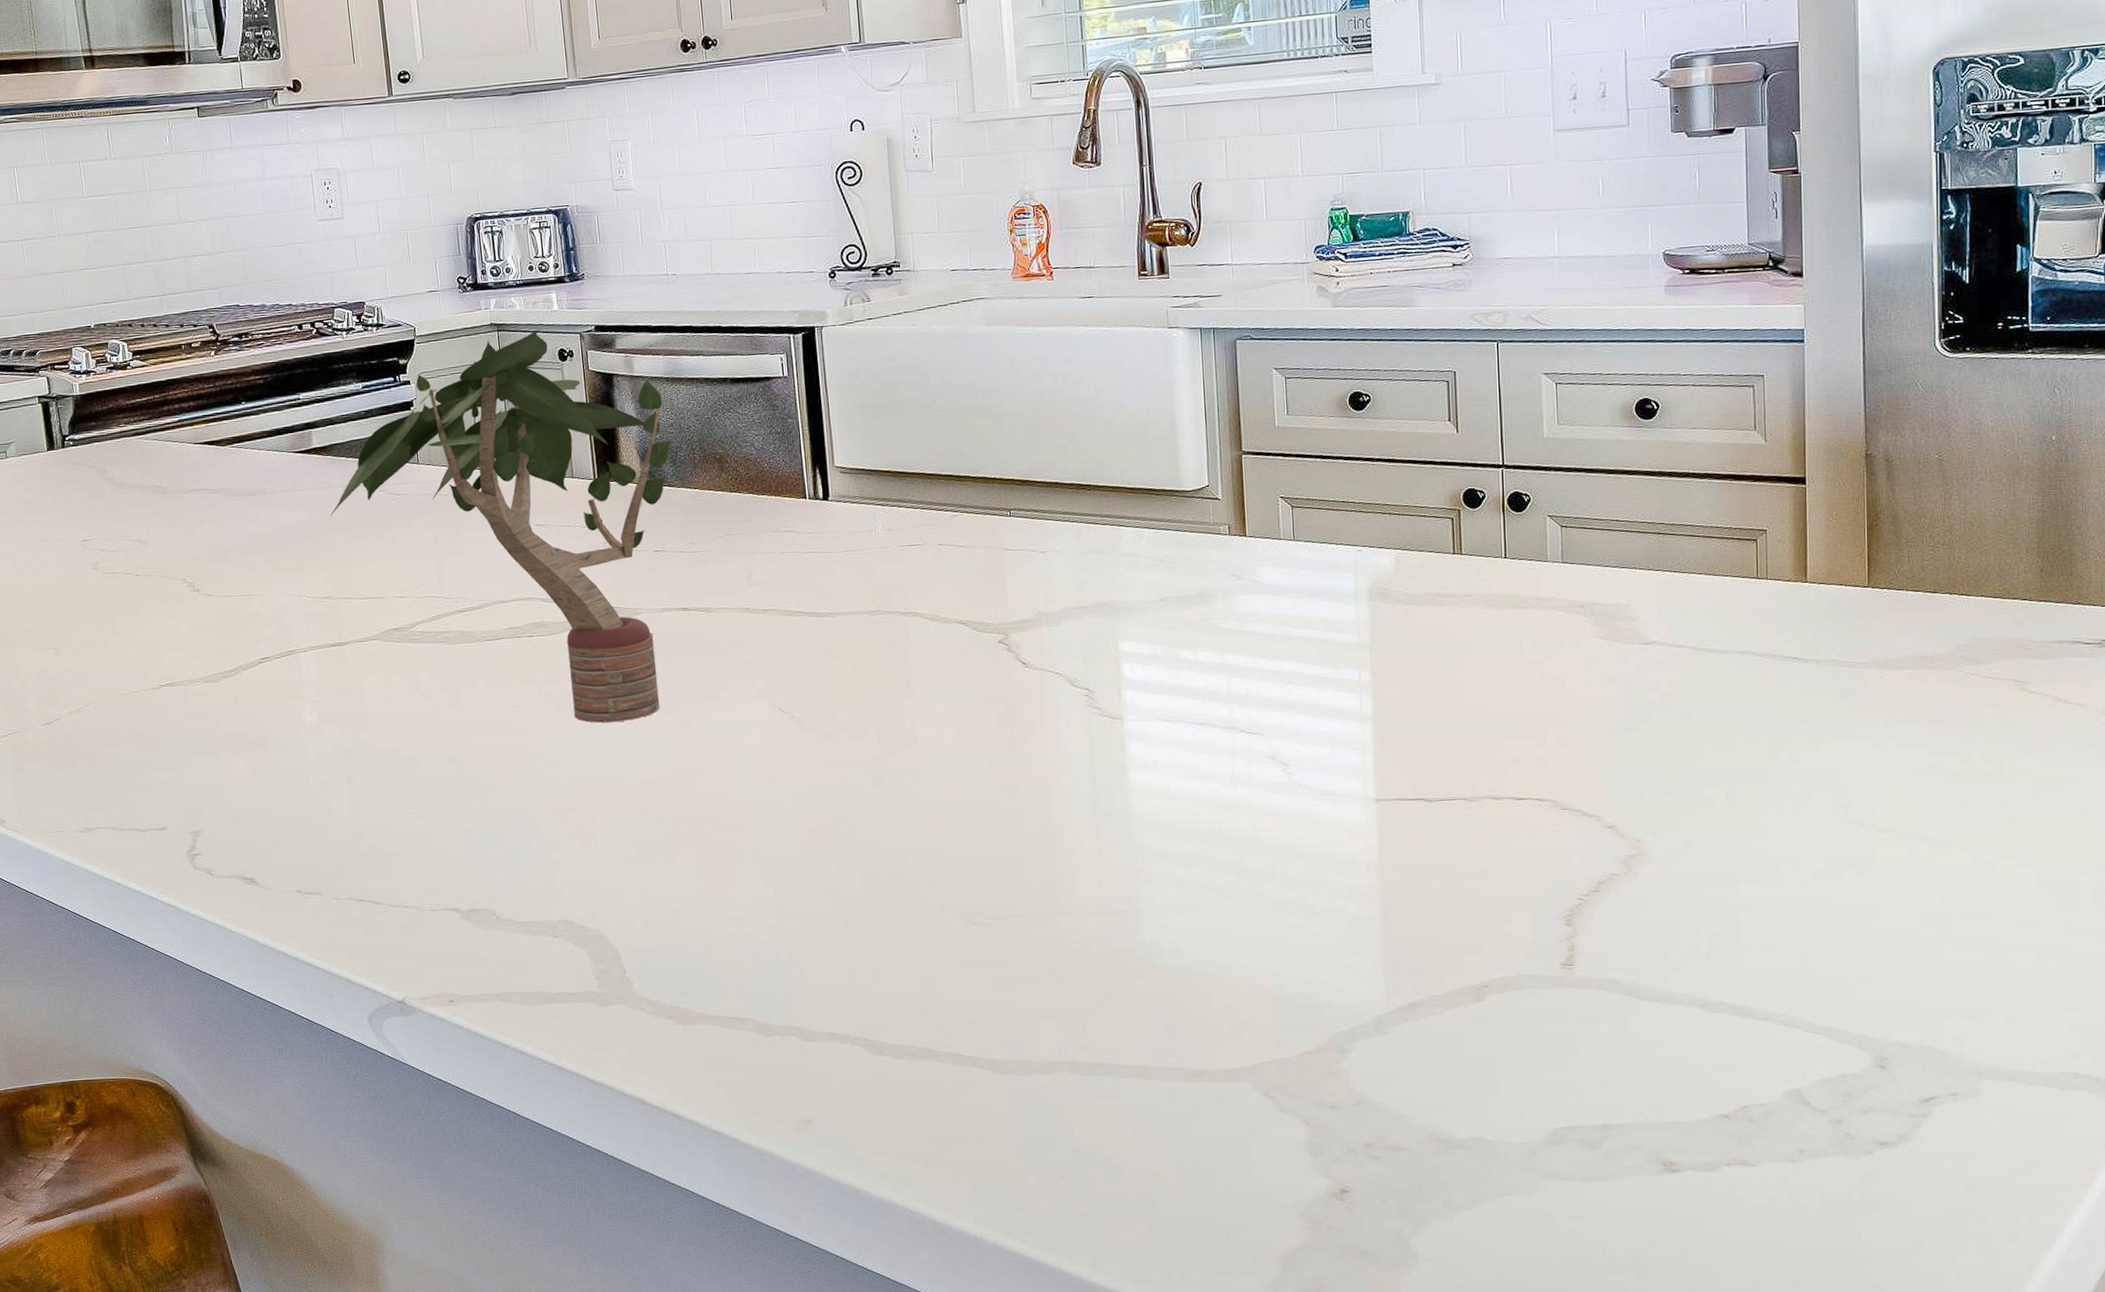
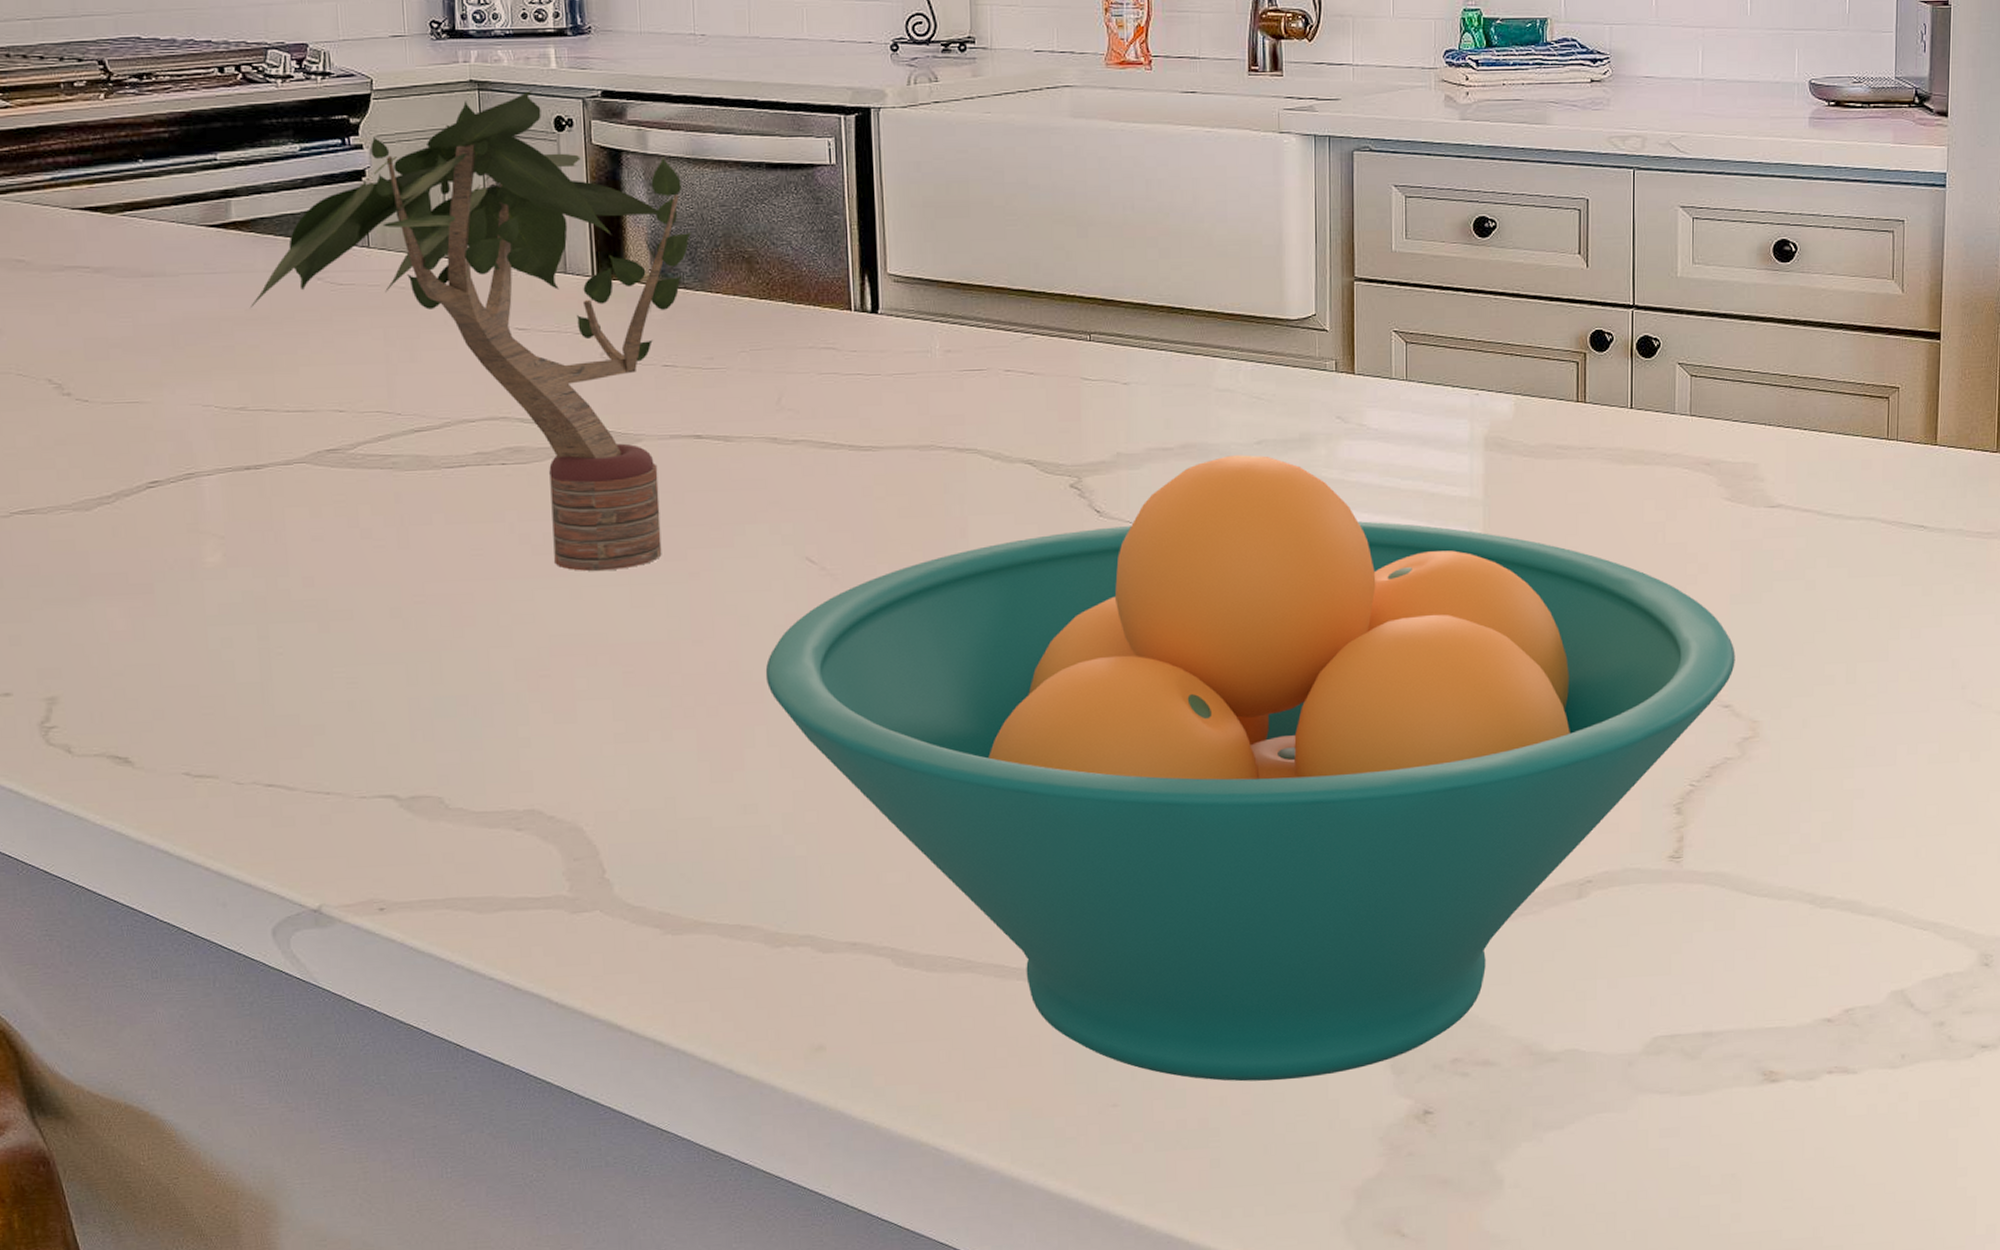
fruit bowl: none [748,610,1617,1160] -> present [765,455,1735,1082]

